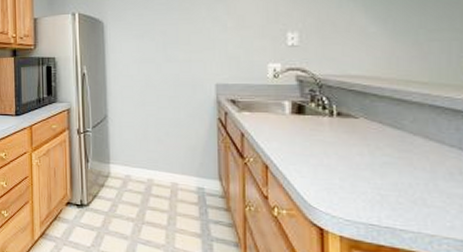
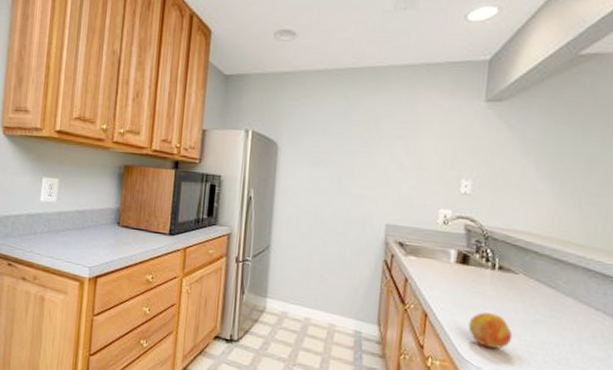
fruit: none [312,159,361,194] -> present [468,312,513,349]

